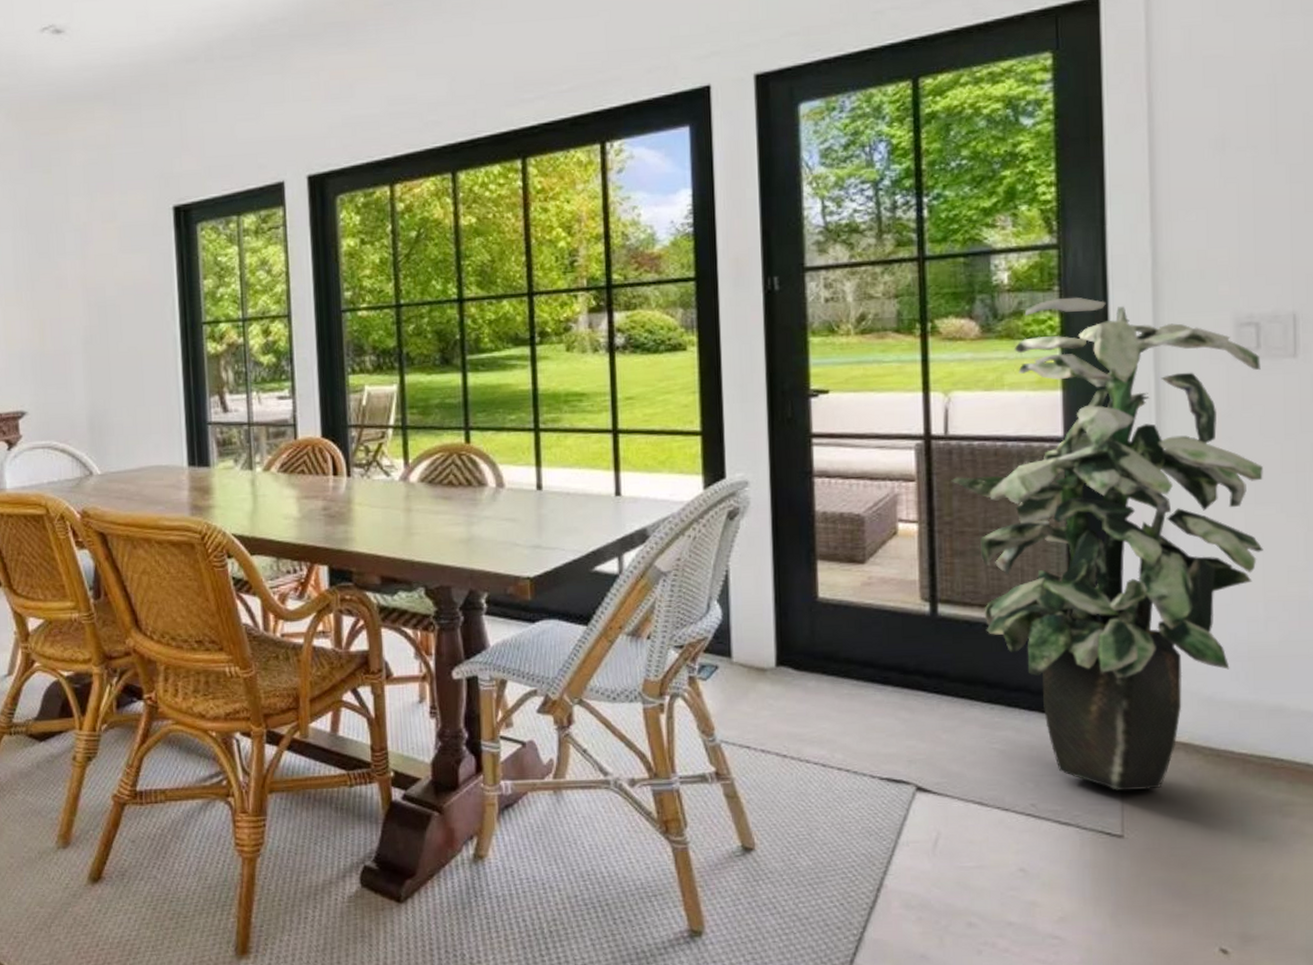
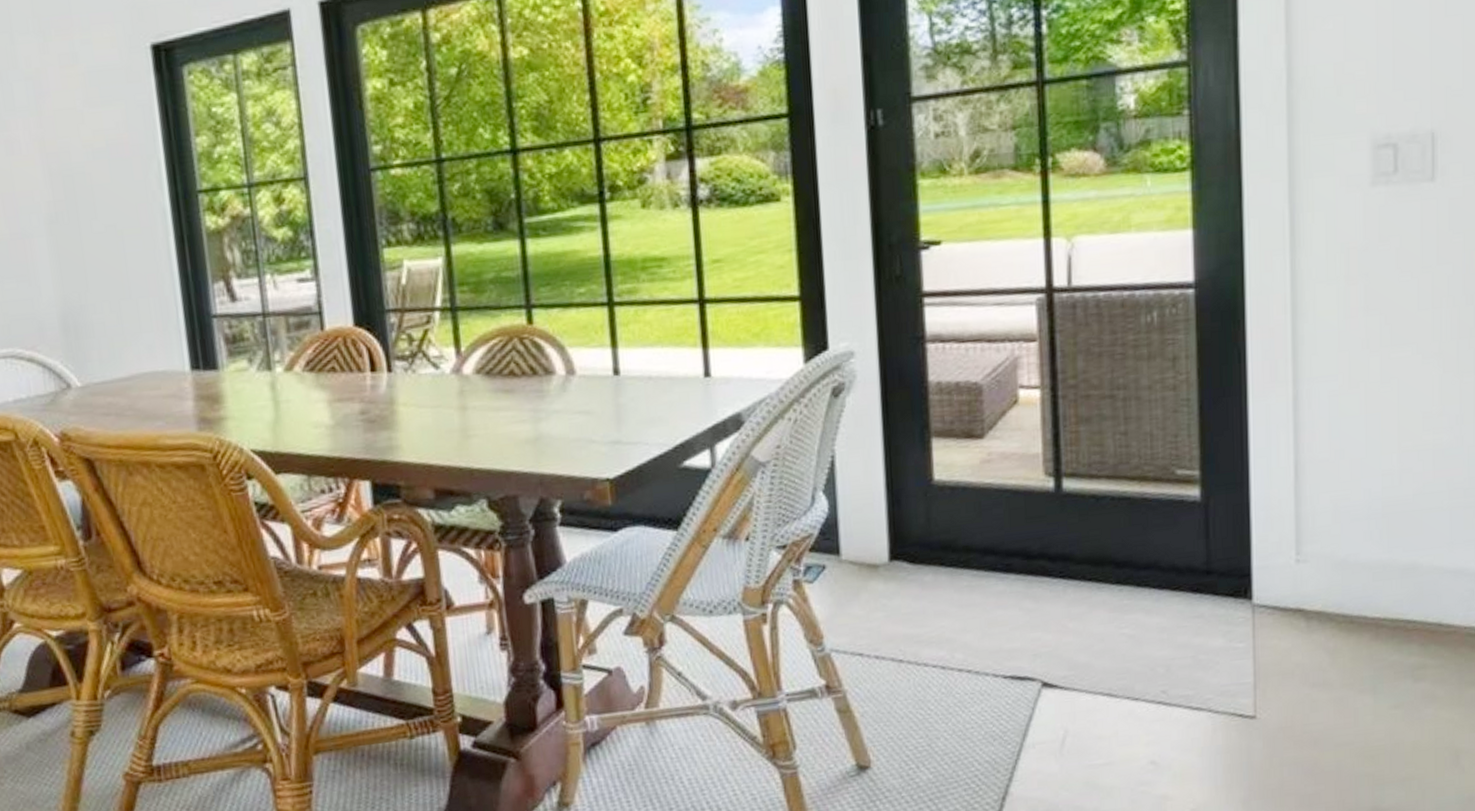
indoor plant: present [951,297,1263,791] -> none [1075,121,1399,669]

